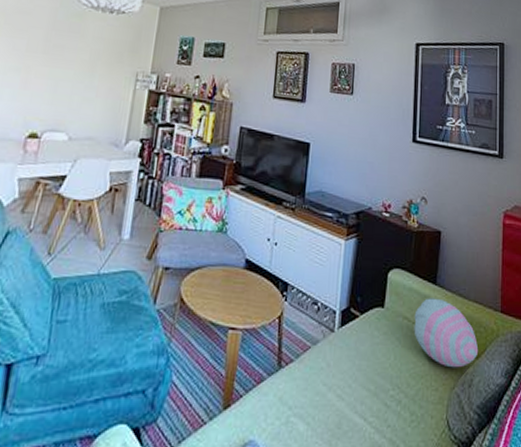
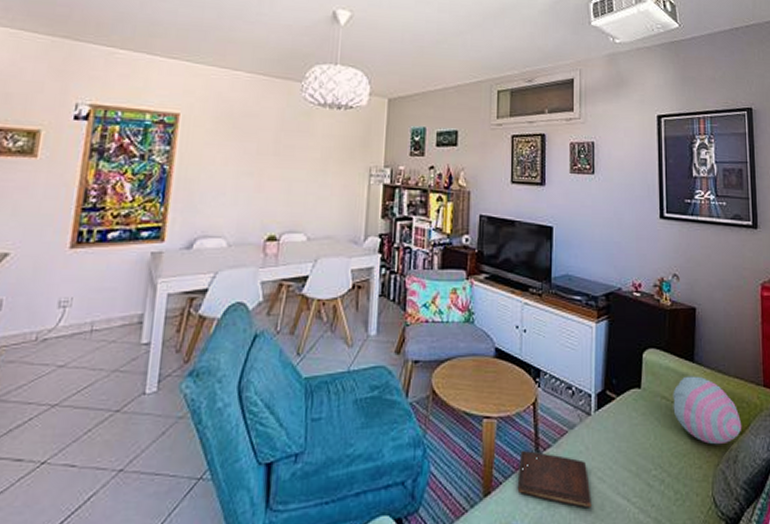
book: none [257,365,330,426] -> present [517,451,592,508]

